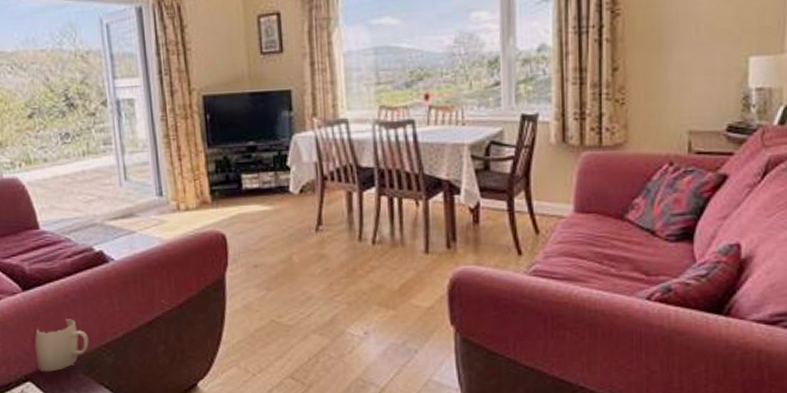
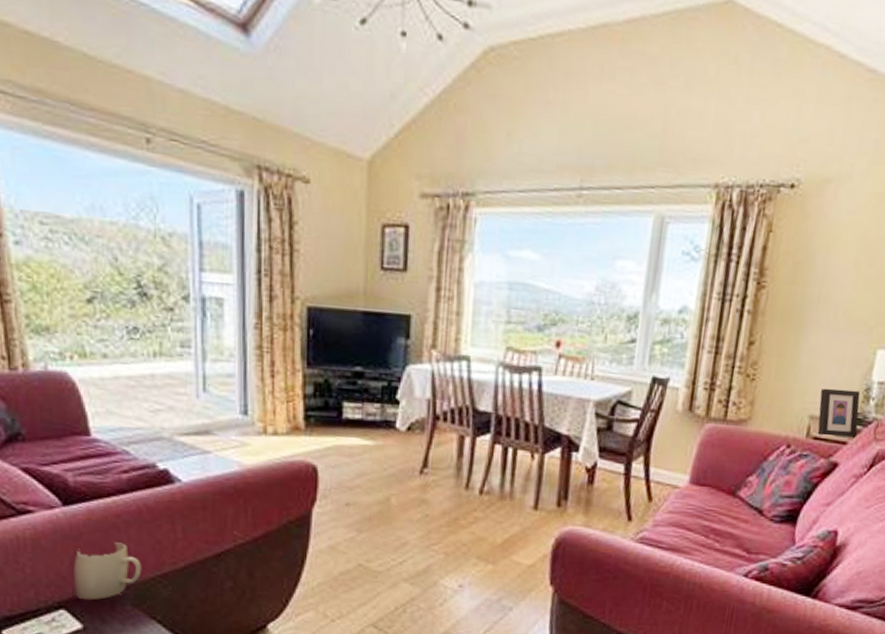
picture frame: none [696,100,743,149] -> present [817,388,861,438]

